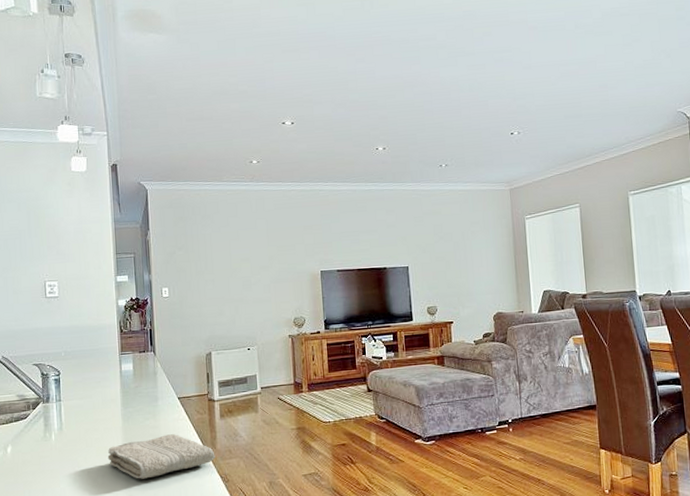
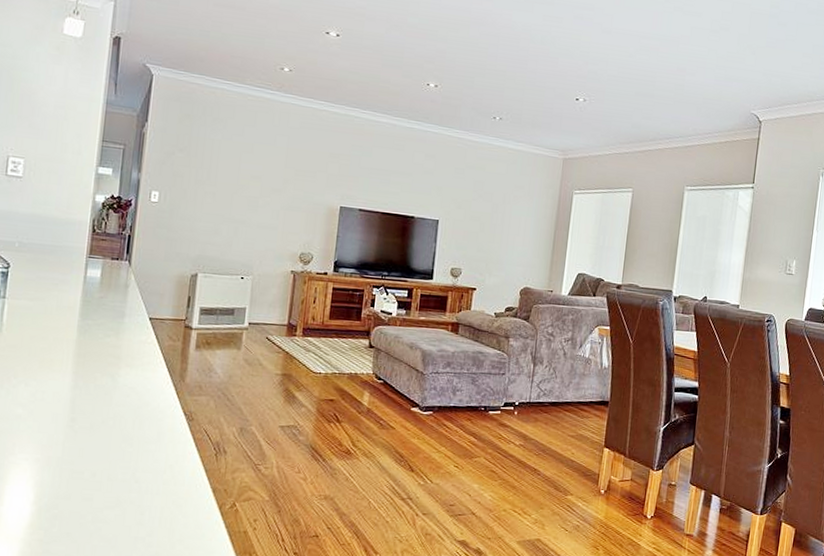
washcloth: present [107,434,216,479] -> none [52,357,182,403]

